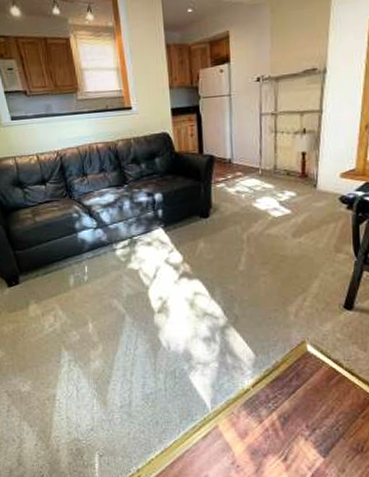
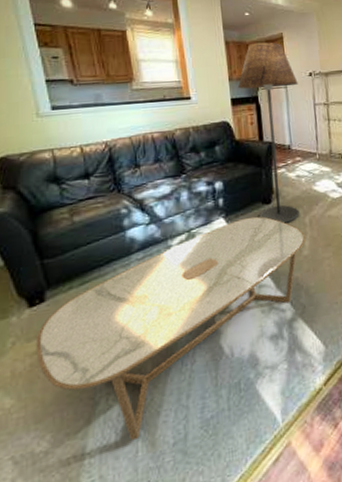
coffee table: none [15,229,242,398] -> present [35,216,305,442]
floor lamp: none [178,42,244,238] -> present [237,42,300,224]

